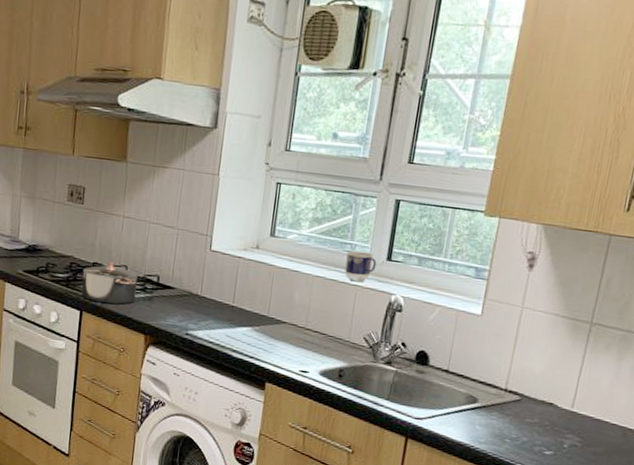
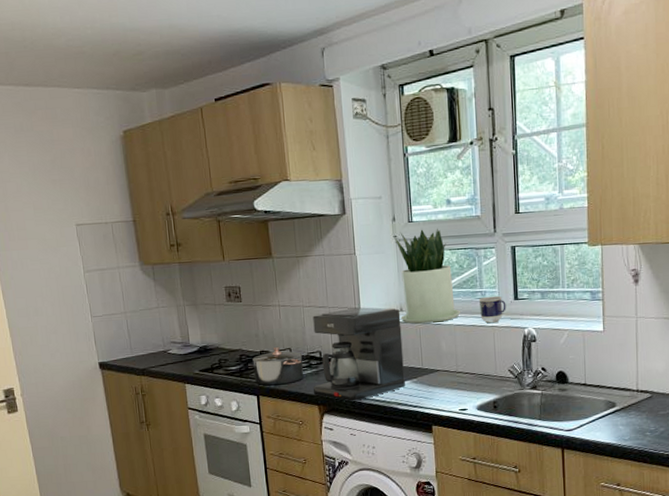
coffee maker: none [143,234,256,338] -> present [313,307,406,401]
planter: none [255,160,324,270] -> present [394,228,461,325]

